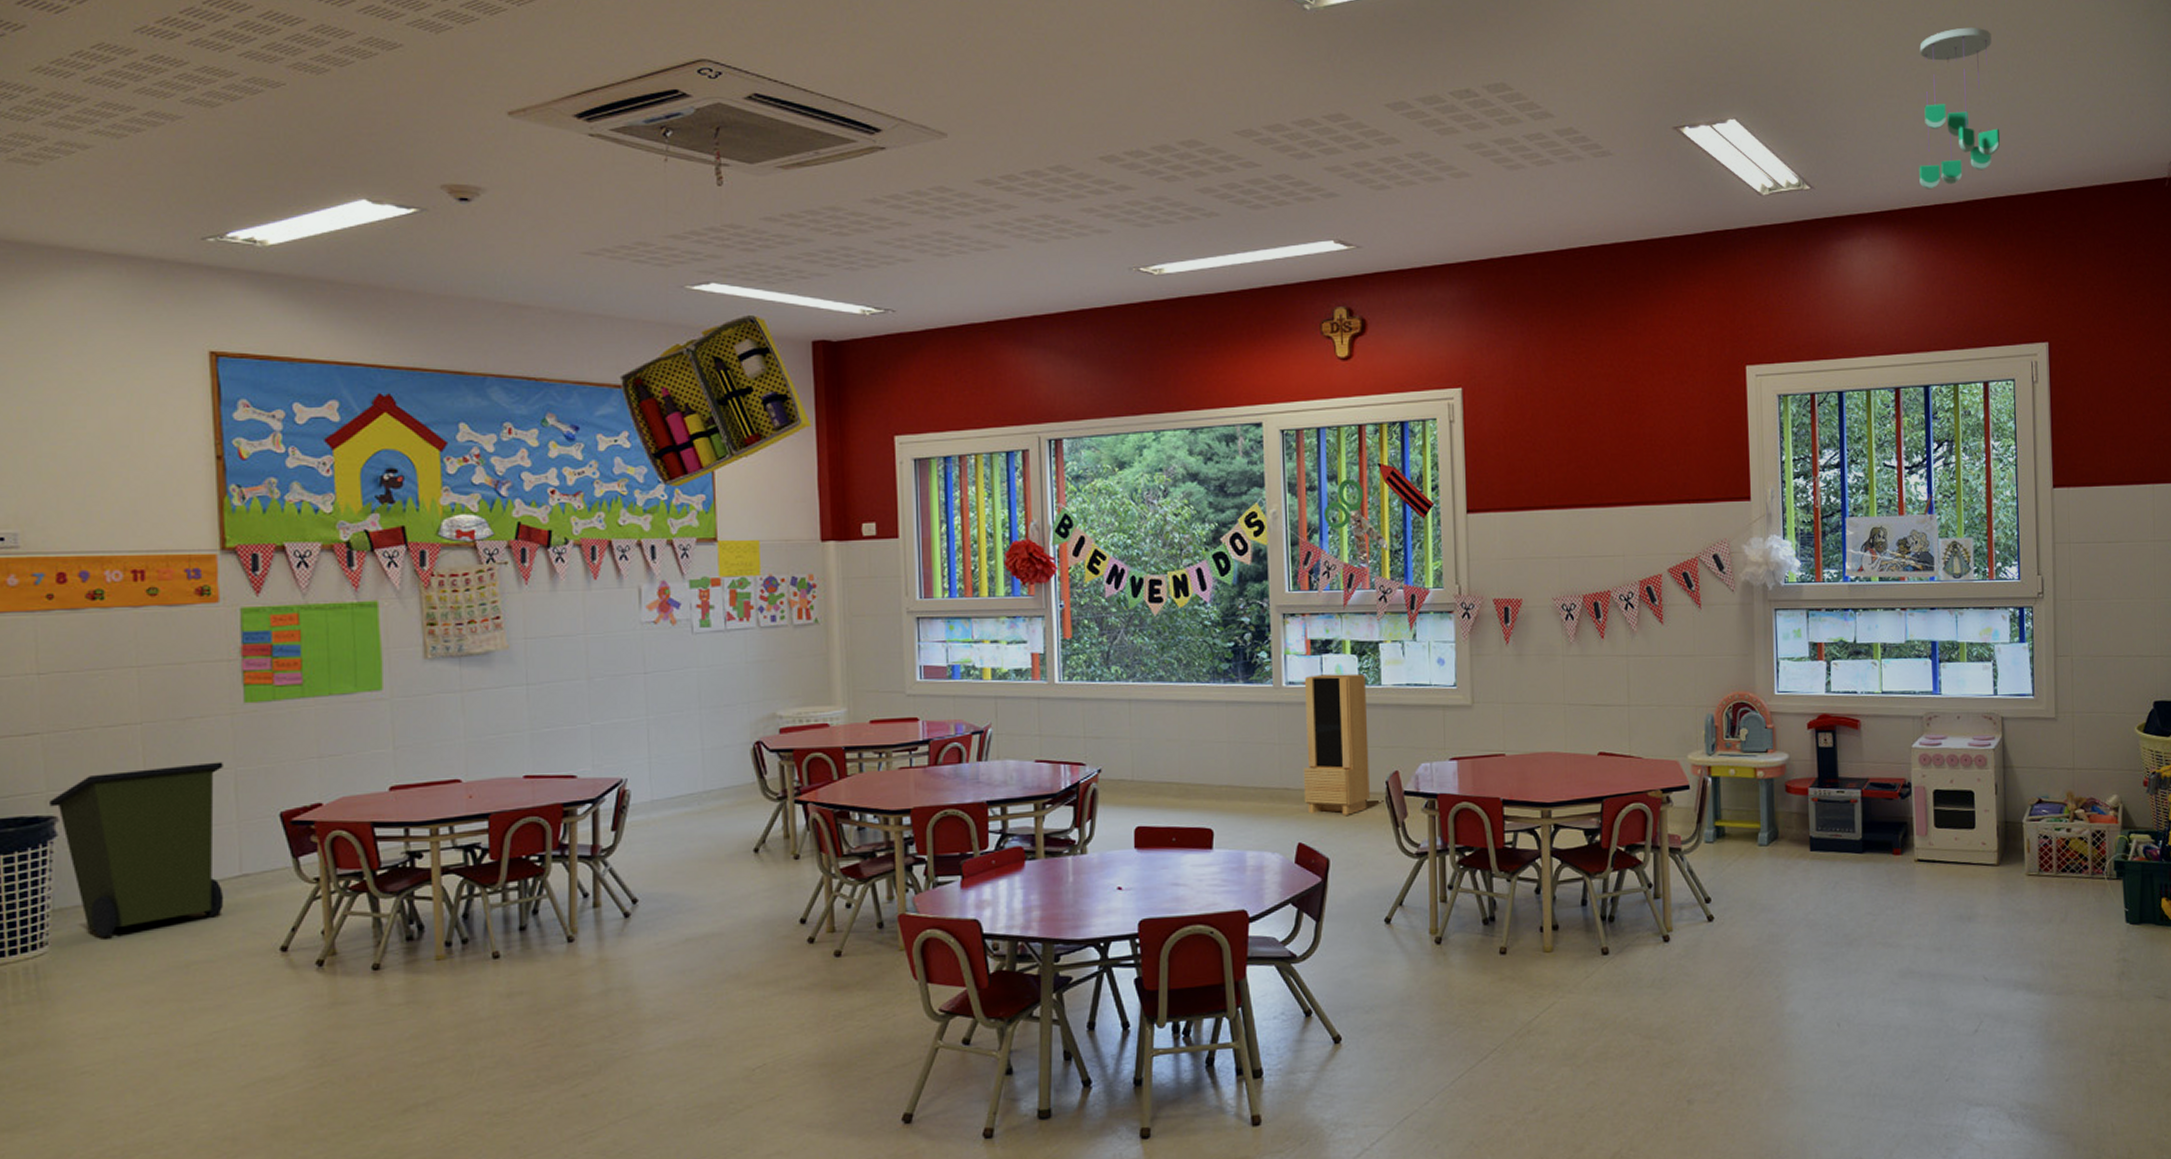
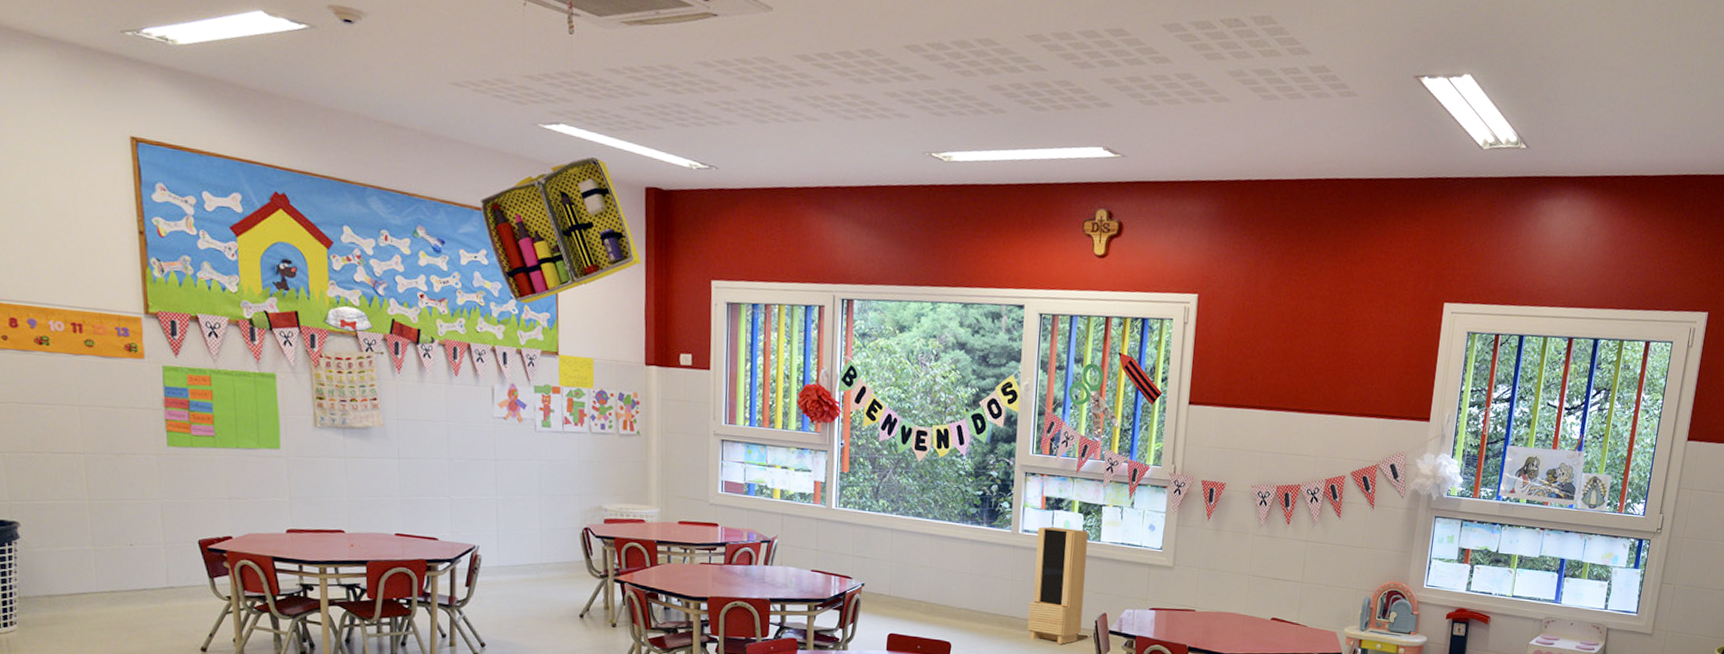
trash can: present [50,762,224,938] -> none [12,491,155,624]
ceiling mobile: present [1919,27,2000,190] -> none [1623,10,1713,161]

